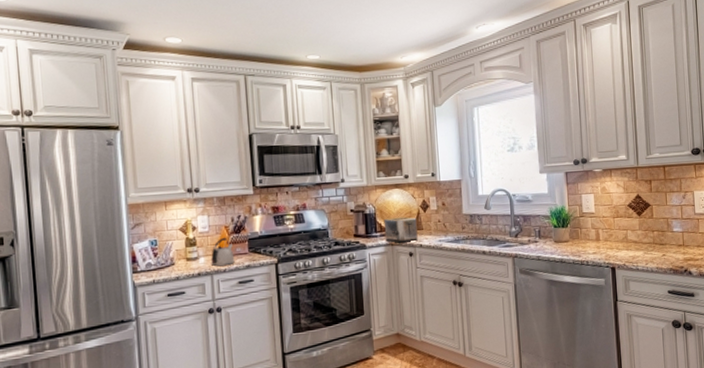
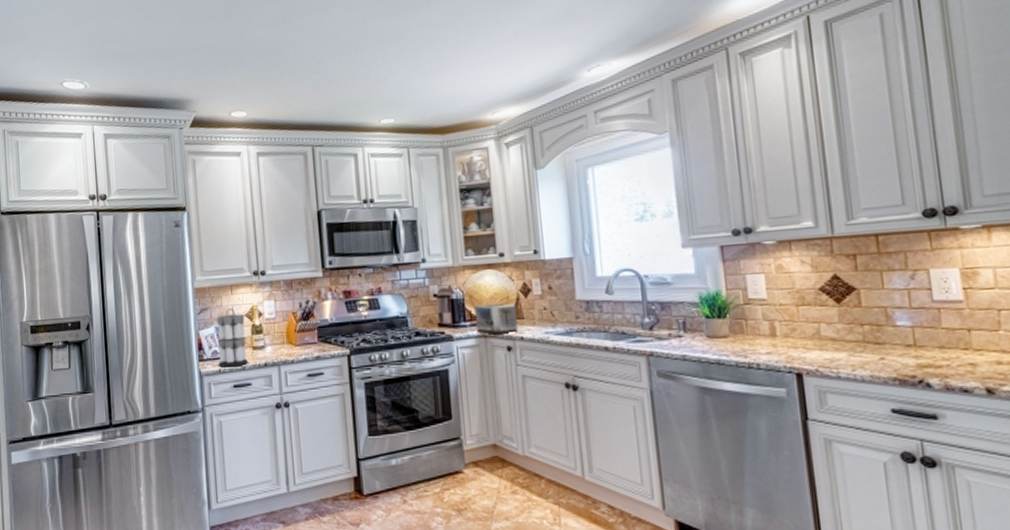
spice rack: none [151,222,182,279] -> present [217,307,248,368]
kettle: present [210,237,235,267] -> none [277,324,303,357]

